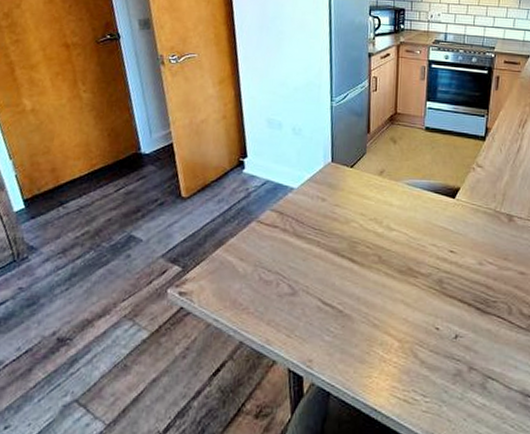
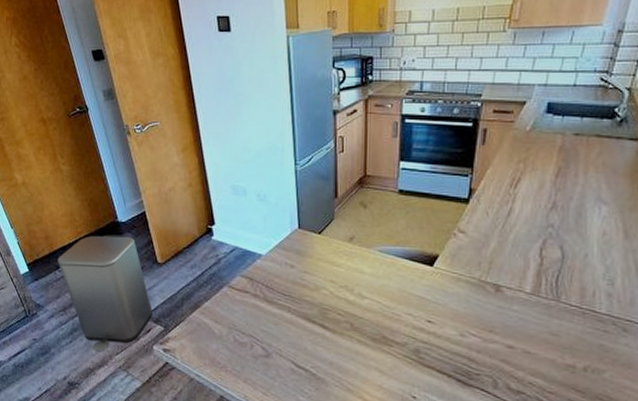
pedal bin: none [63,166,171,298] -> present [58,234,153,351]

